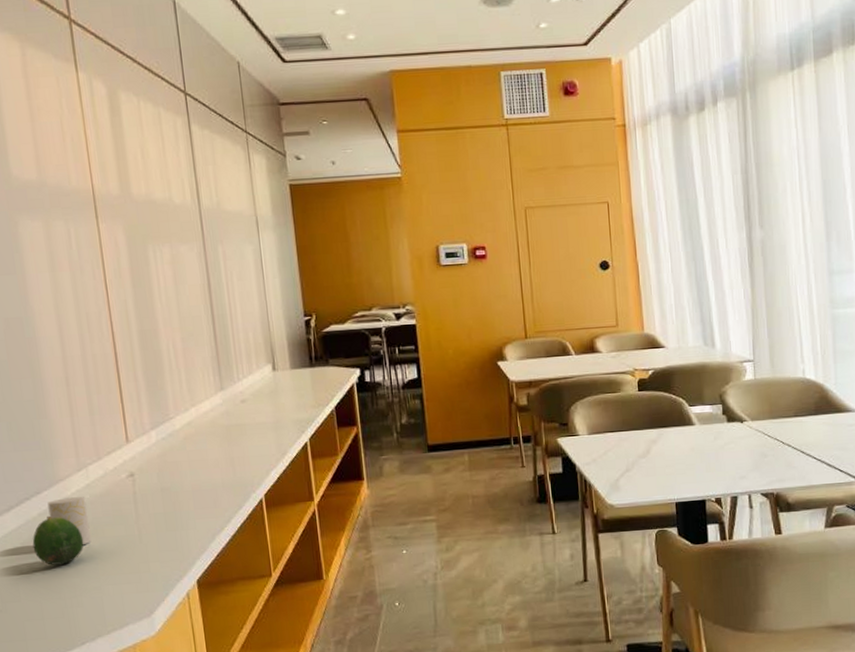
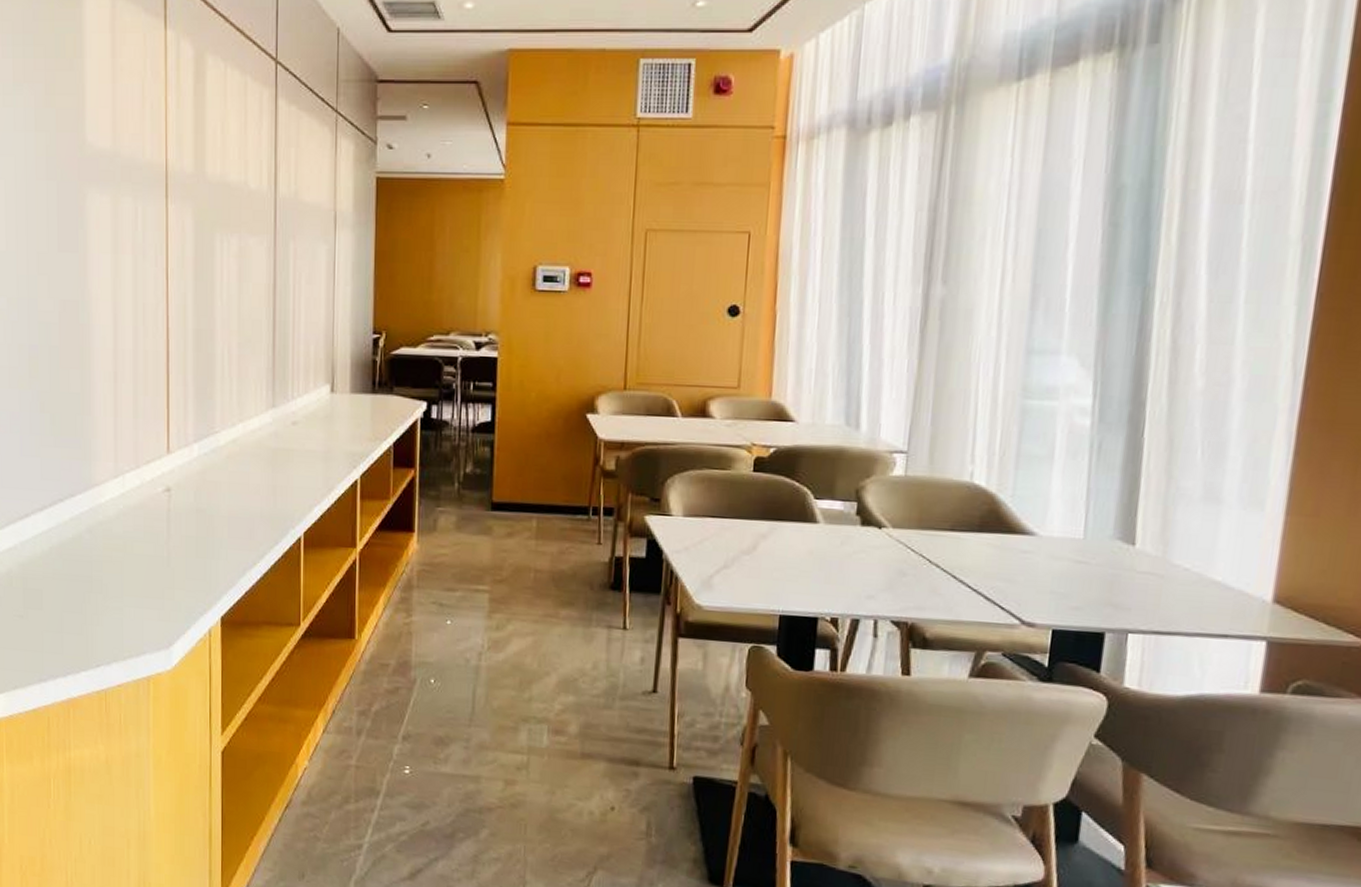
fruit: present [32,515,84,565] -> none [61,521,111,577]
cup: present [47,497,92,546] -> none [80,505,119,560]

